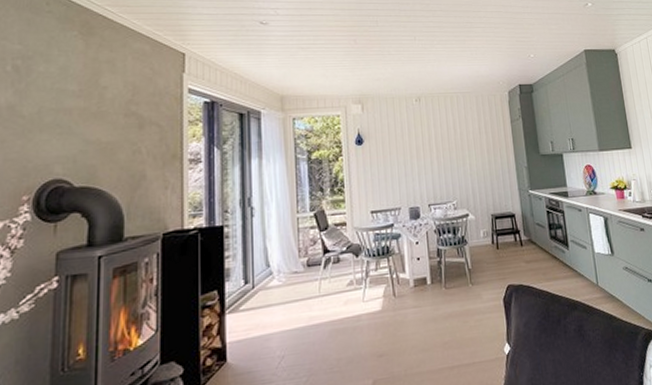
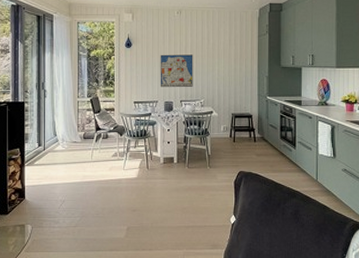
wall art: none [399,148,442,191] -> present [160,54,193,88]

